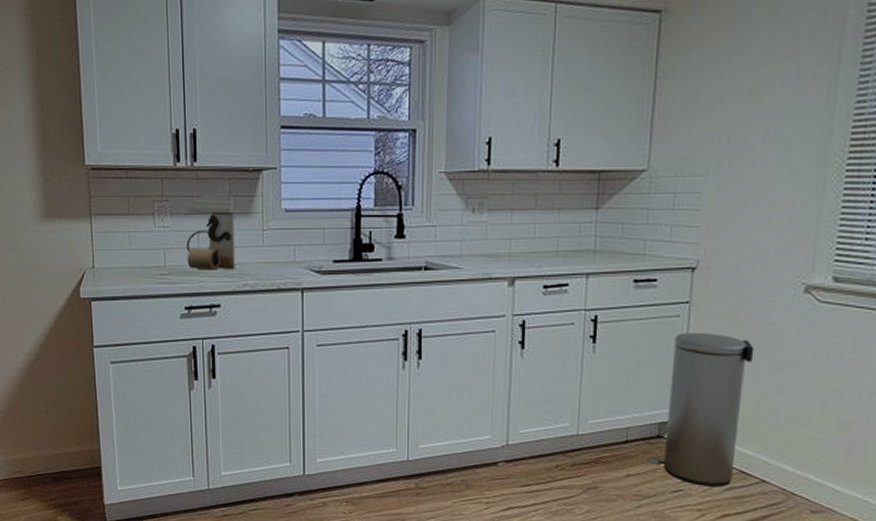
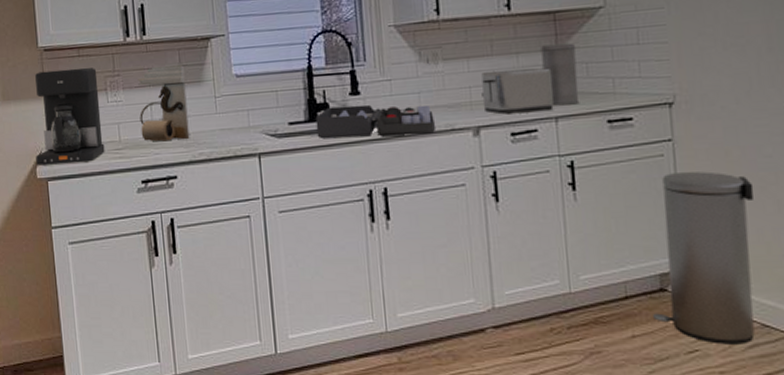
coffee maker: none [79,190,150,286] -> present [35,68,105,167]
tool set: none [360,248,473,281] -> present [315,104,435,139]
toaster: none [520,224,590,267] -> present [481,67,554,115]
canister: none [581,203,616,263] -> present [541,43,580,106]

